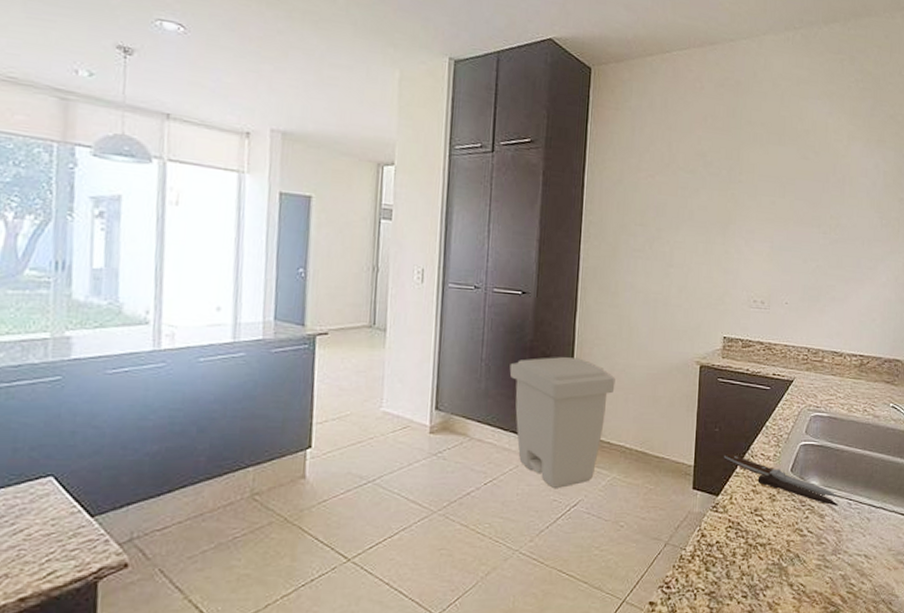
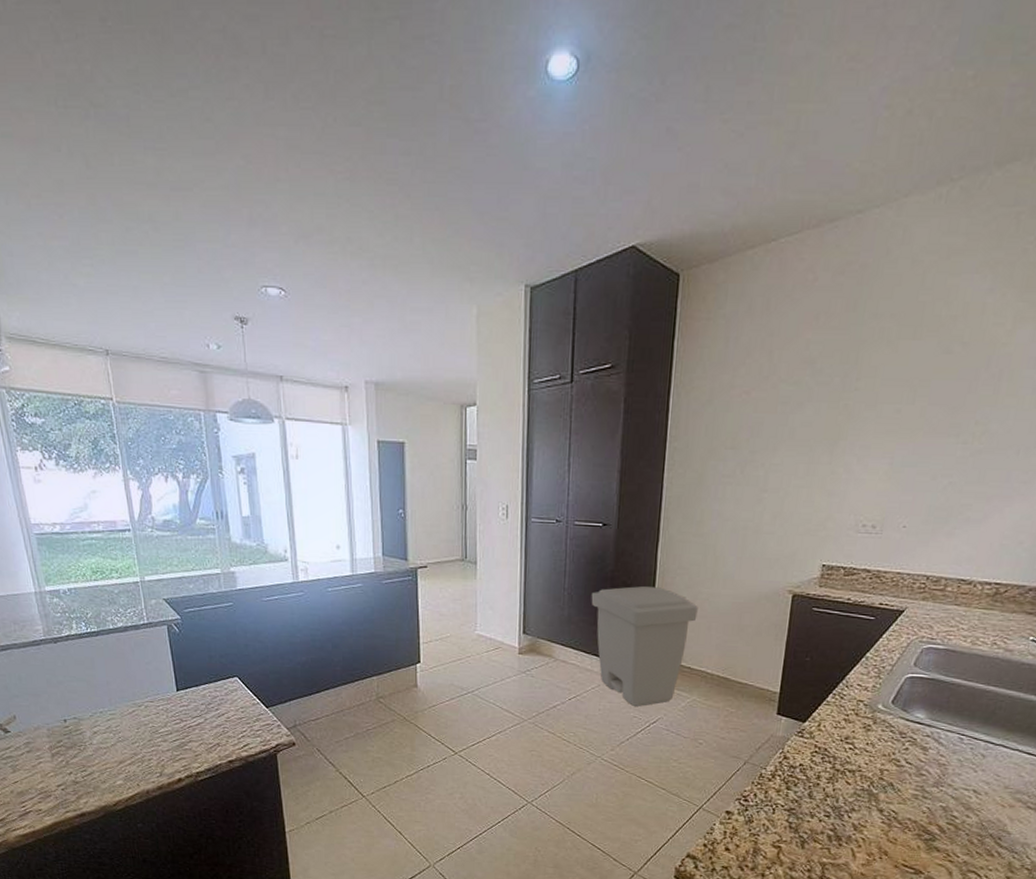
knife: present [723,453,839,506] -> none [813,682,948,740]

